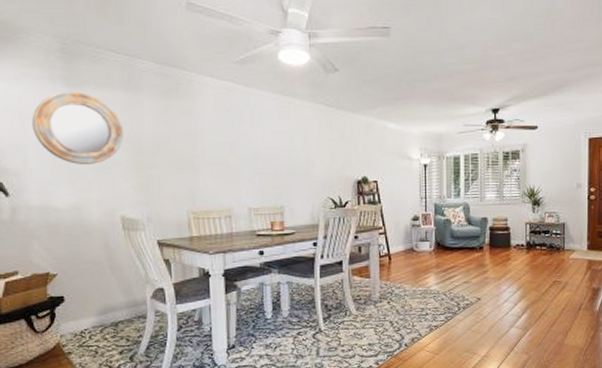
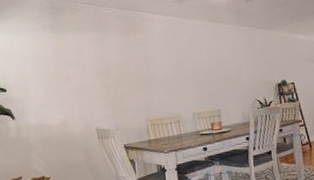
home mirror: present [32,91,123,164] -> none [30,36,96,91]

